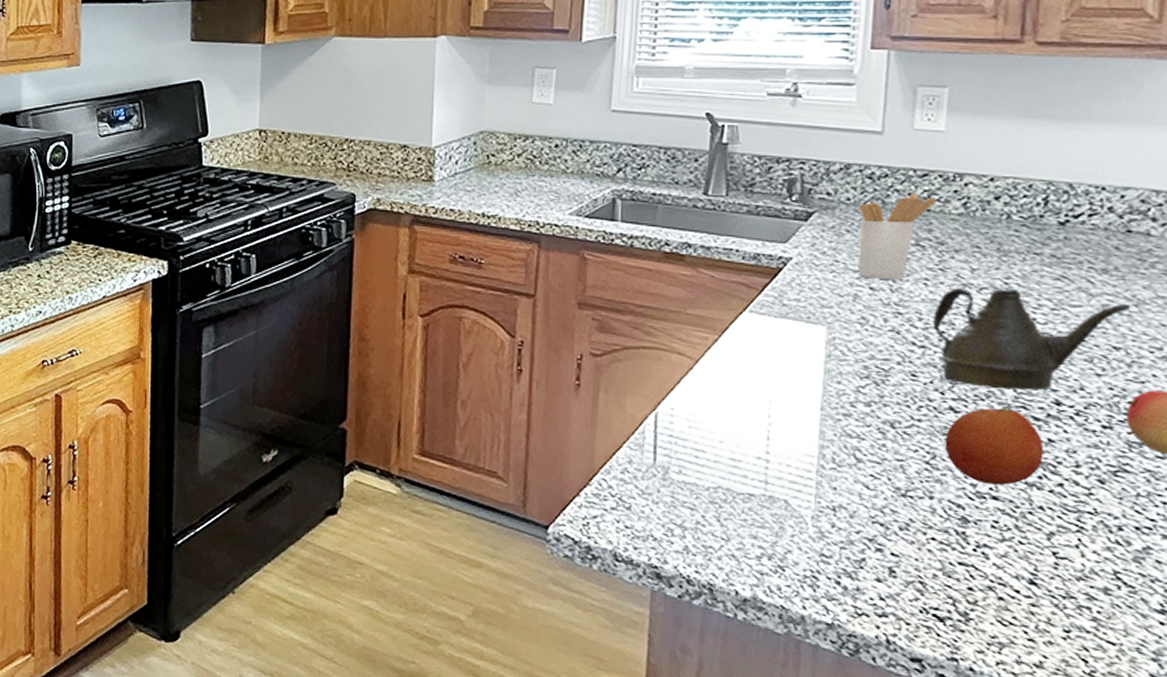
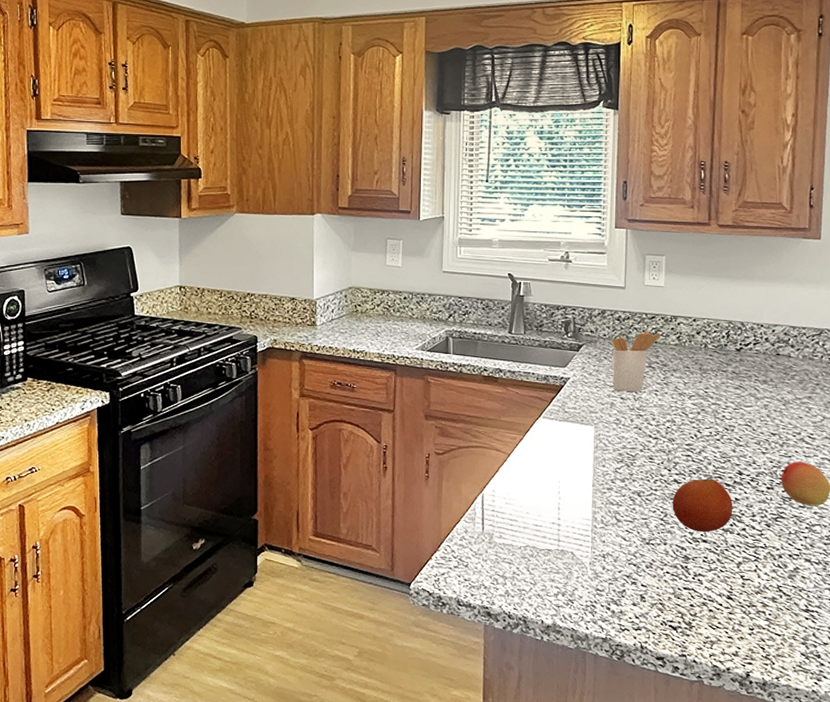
teapot: present [932,288,1132,391] -> none [661,396,781,466]

